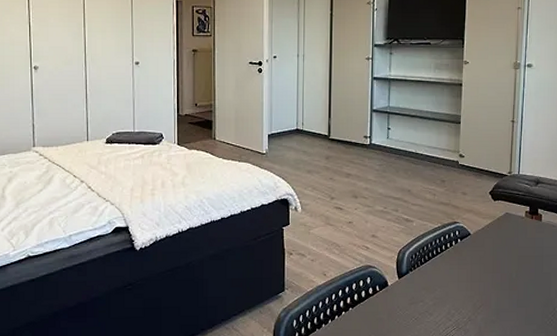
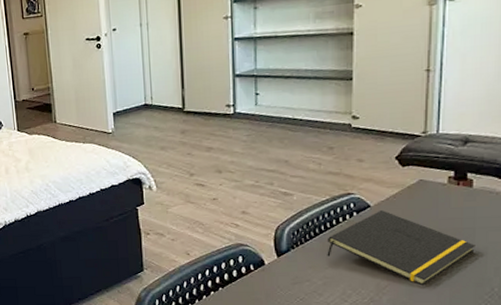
notepad: none [437,238,543,306] -> present [327,210,475,286]

